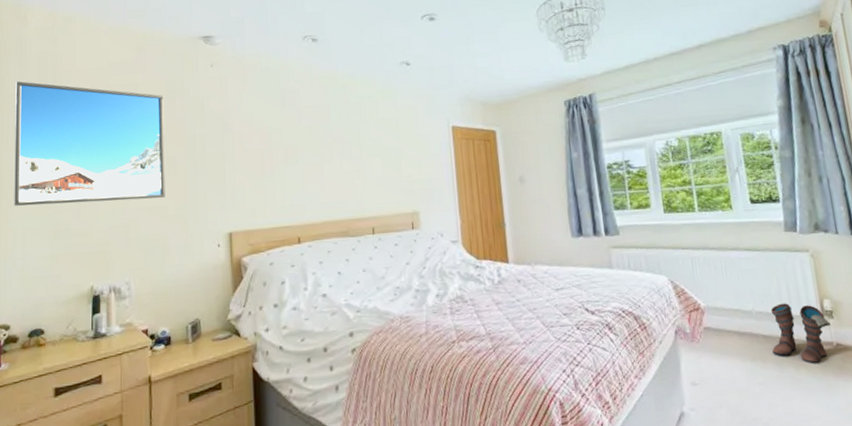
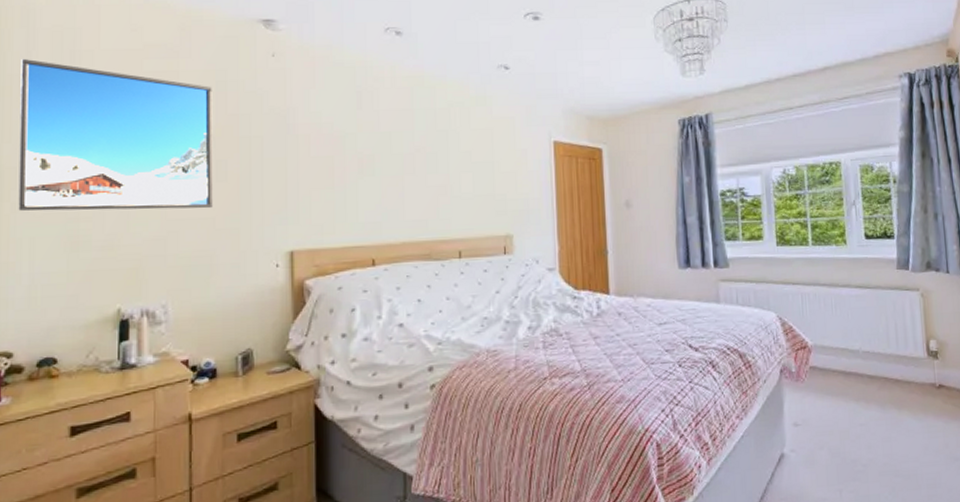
boots: present [770,303,832,363] -> none [876,343,936,404]

